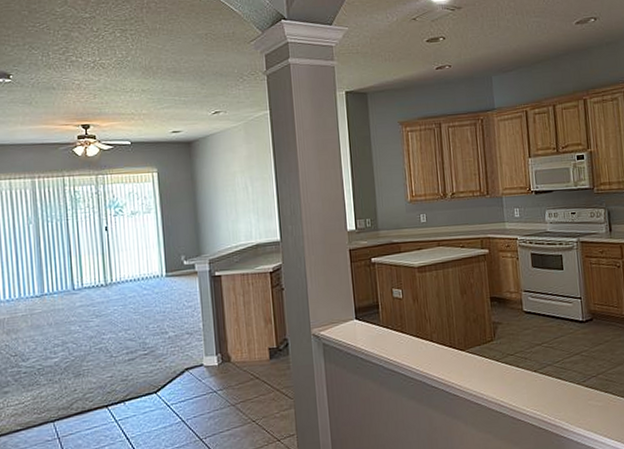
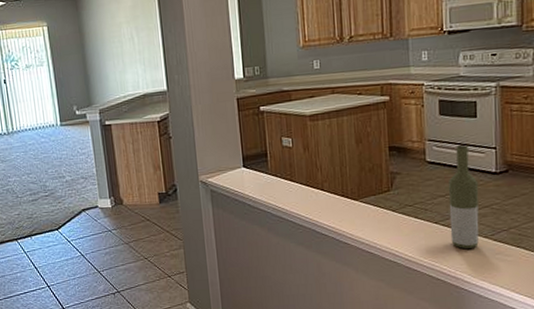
bottle: none [543,295,573,396] -> present [447,145,479,249]

